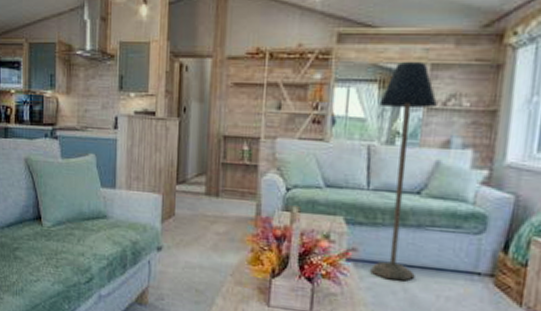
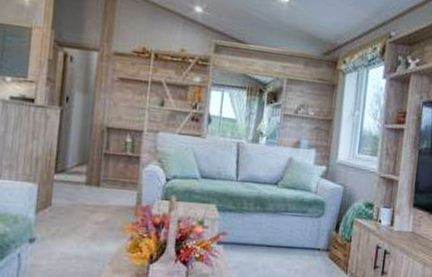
floor lamp: present [370,61,437,281] -> none [237,74,291,259]

